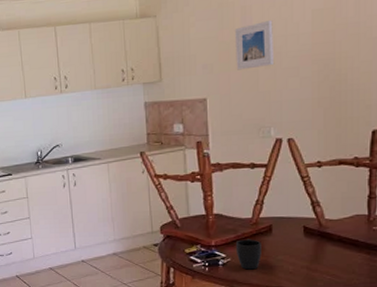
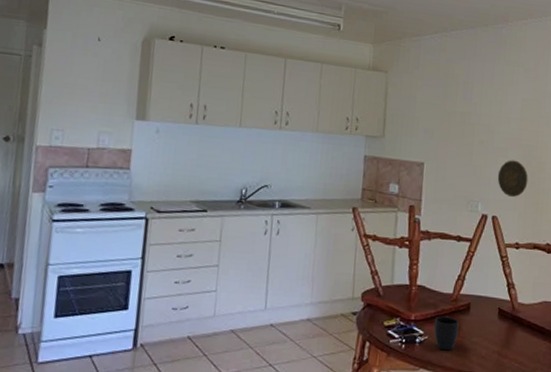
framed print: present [235,20,275,70] -> none [454,99,490,143]
decorative plate: none [290,77,326,117] -> present [497,160,528,198]

